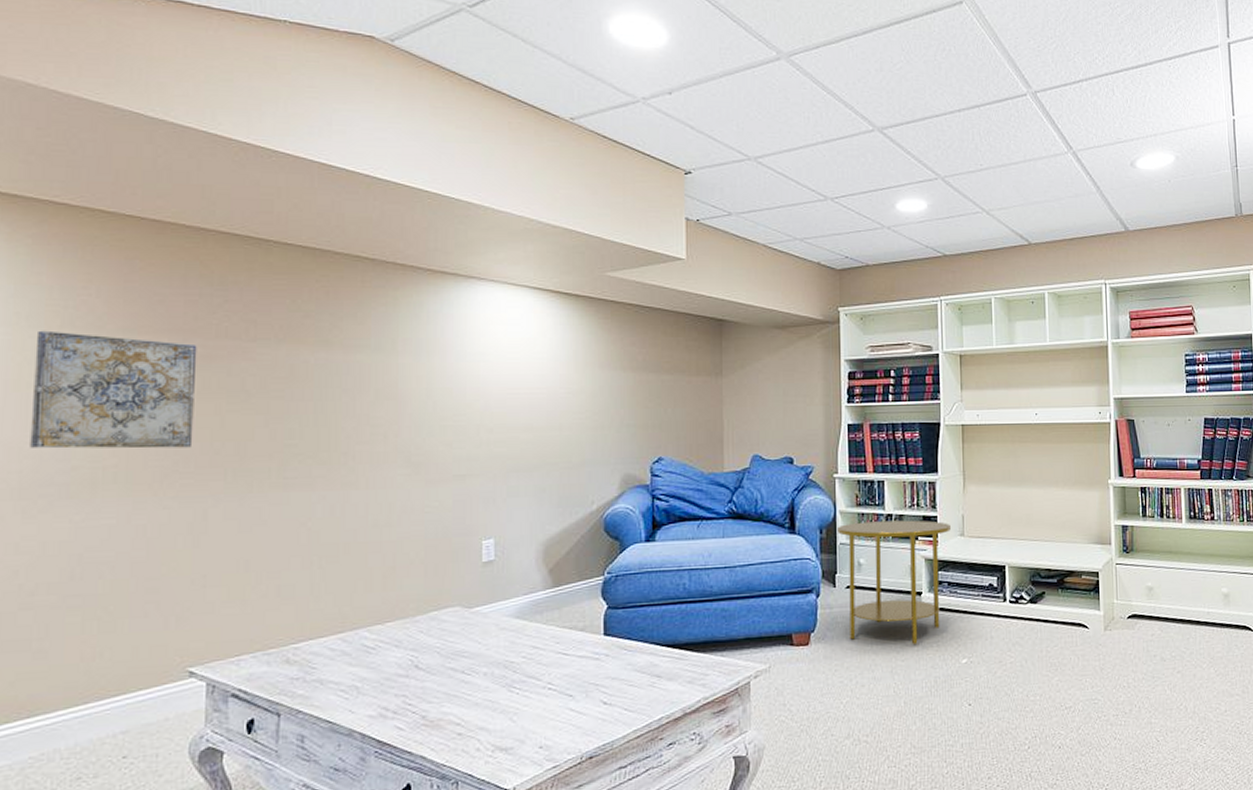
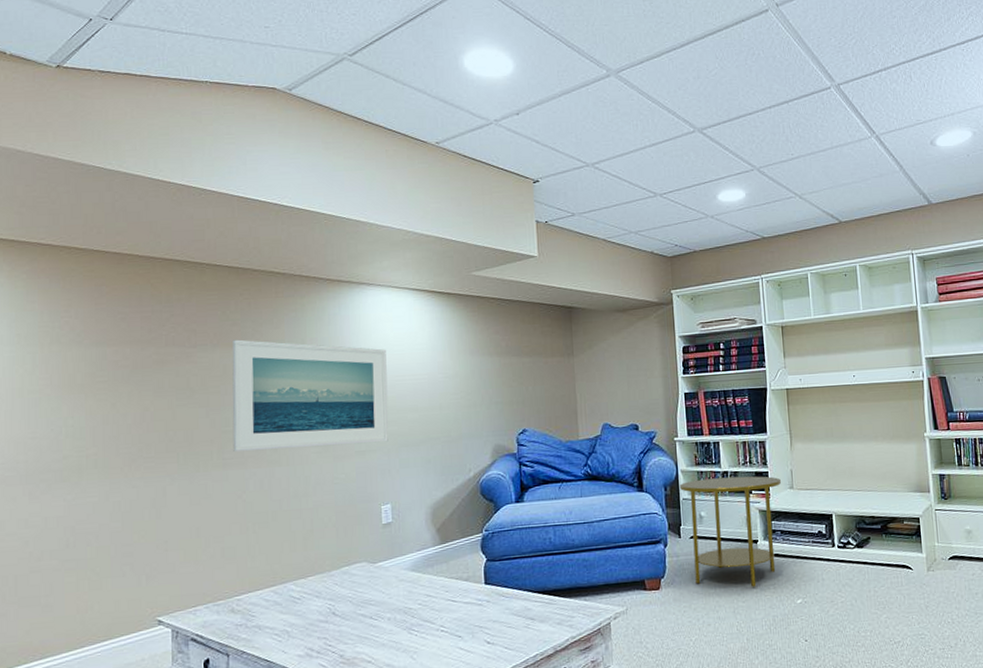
wall art: present [30,330,197,449] -> none [32,347,153,442]
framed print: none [298,335,497,471] -> present [232,339,389,452]

